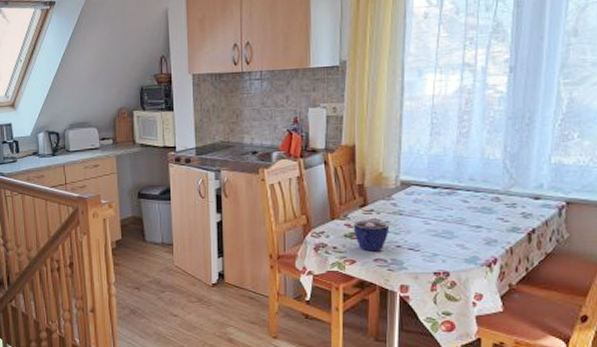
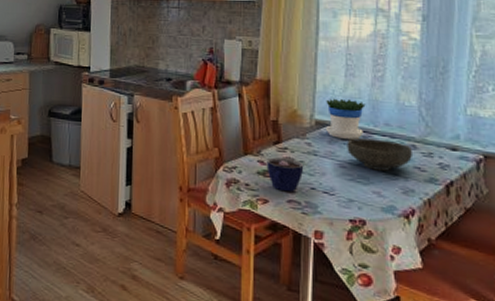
flowerpot: none [411,157,451,197] -> present [326,98,366,139]
bowl: none [431,194,496,224] -> present [347,138,412,171]

